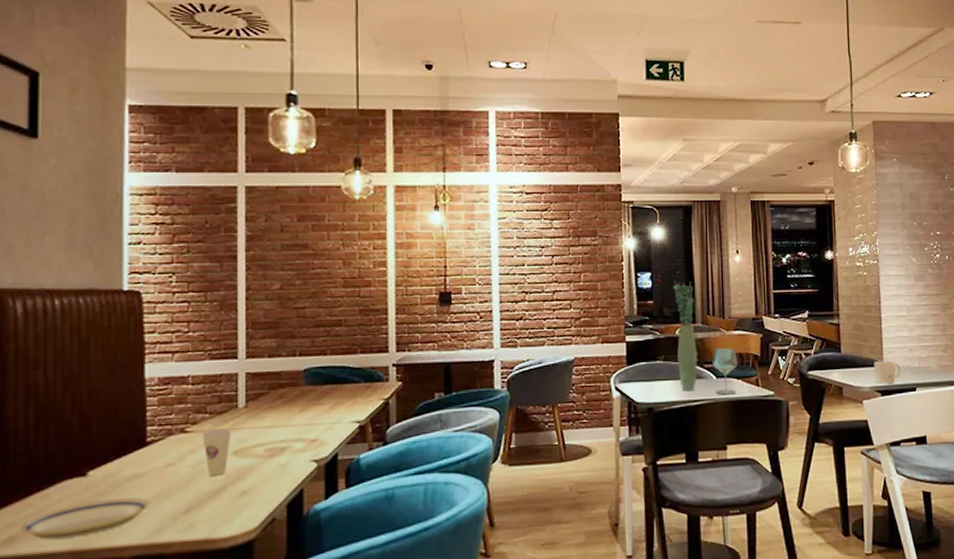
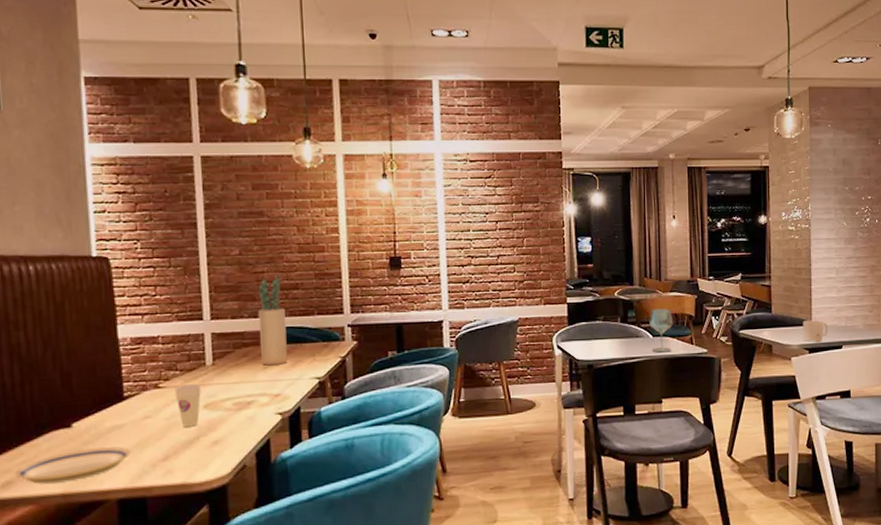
vase: none [297,305,326,408] -> present [258,270,288,366]
vase: present [673,280,698,392] -> none [612,245,635,350]

